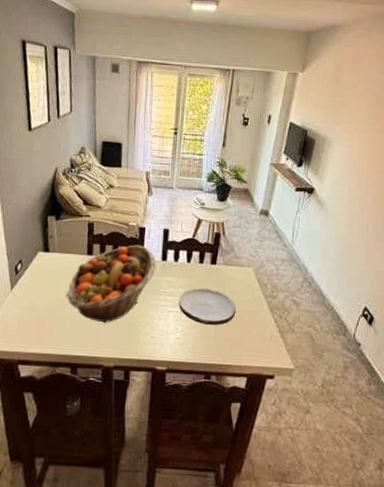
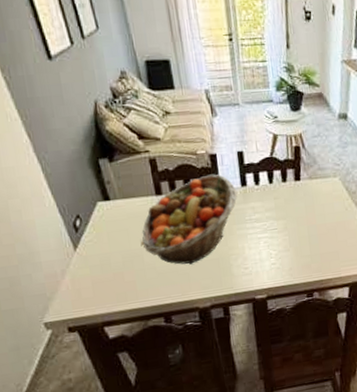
plate: present [178,288,236,326] -> none [267,207,329,245]

